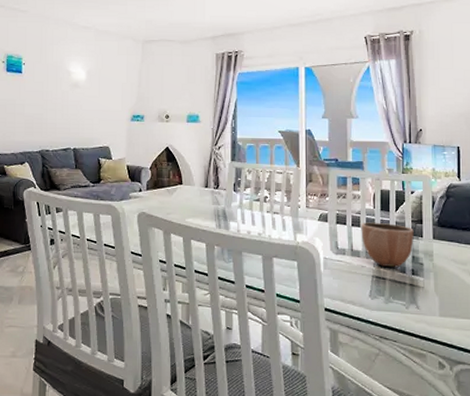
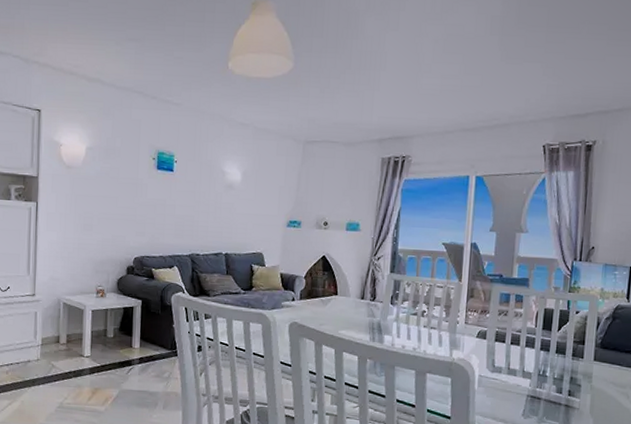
decorative bowl: present [361,222,414,268] -> none [520,340,575,388]

